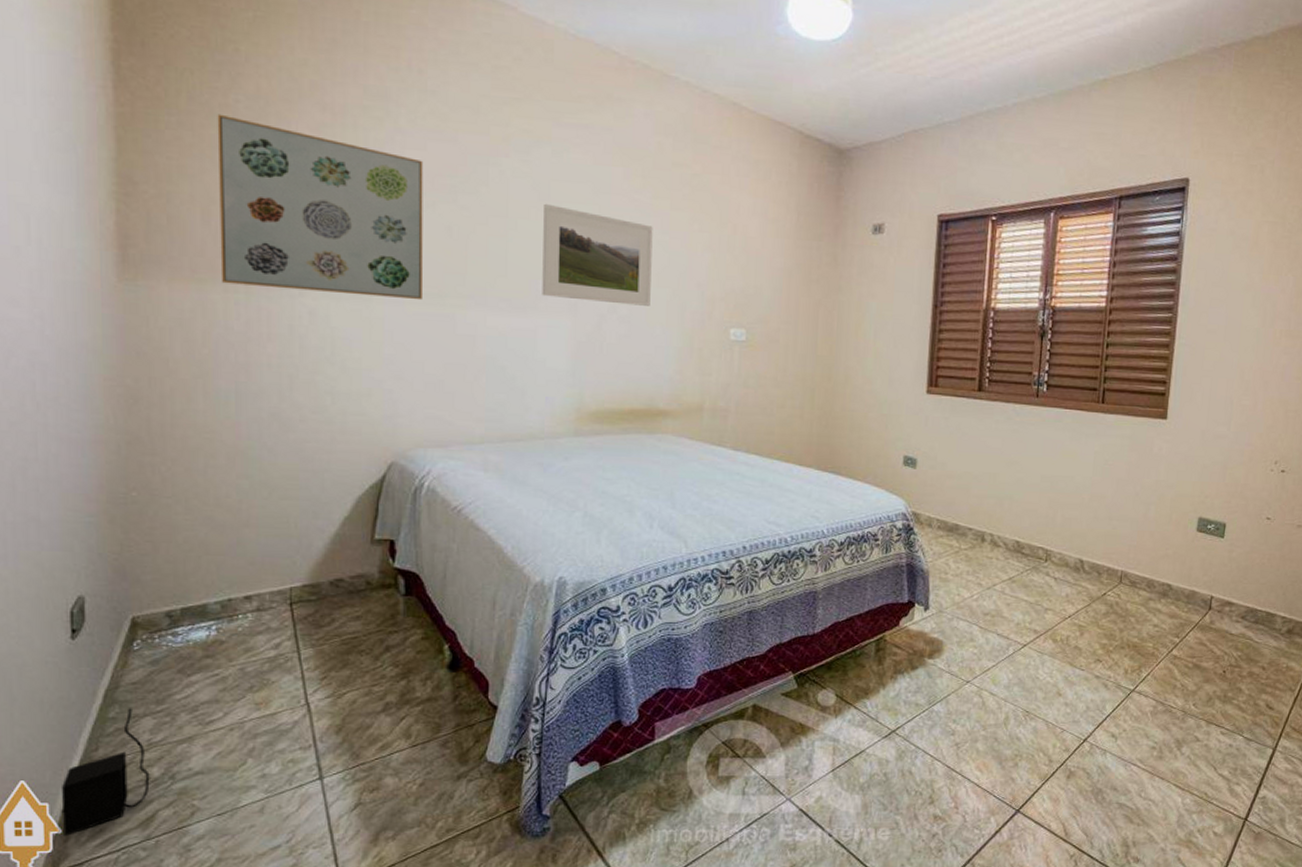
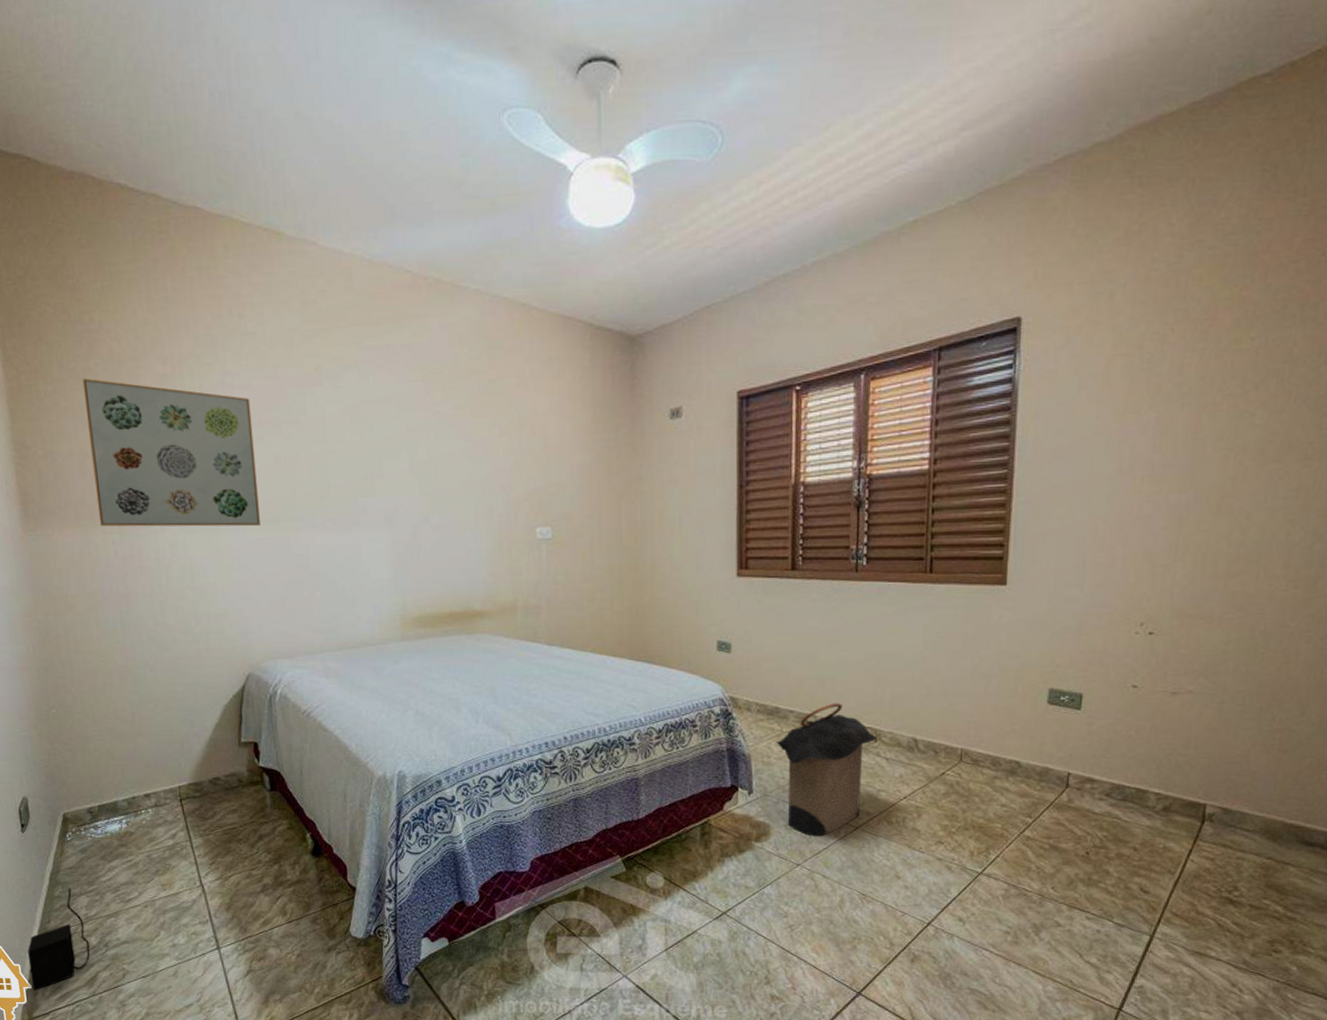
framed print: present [542,203,653,306] -> none [356,425,460,514]
laundry hamper: none [954,522,1048,654] -> present [776,703,878,837]

